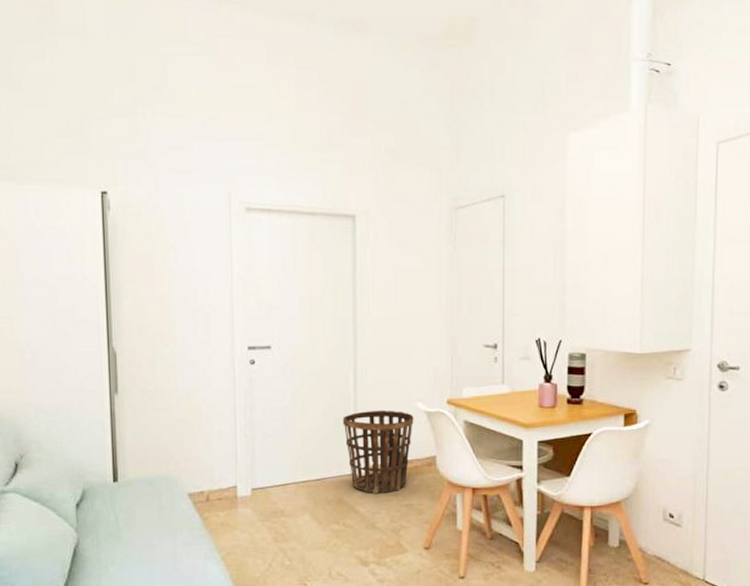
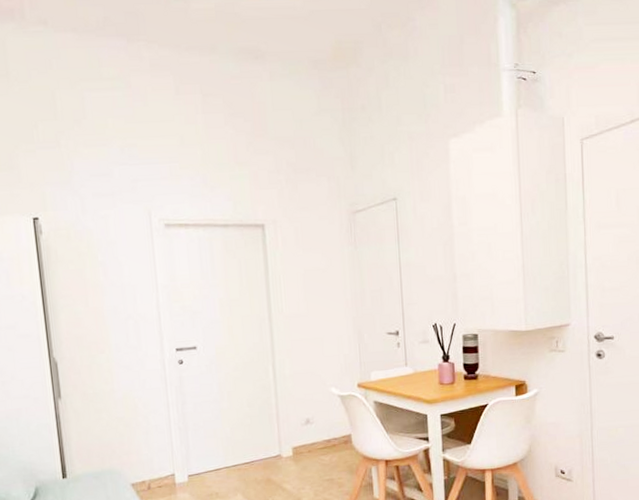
basket: present [342,410,414,493] -> none [265,396,329,471]

